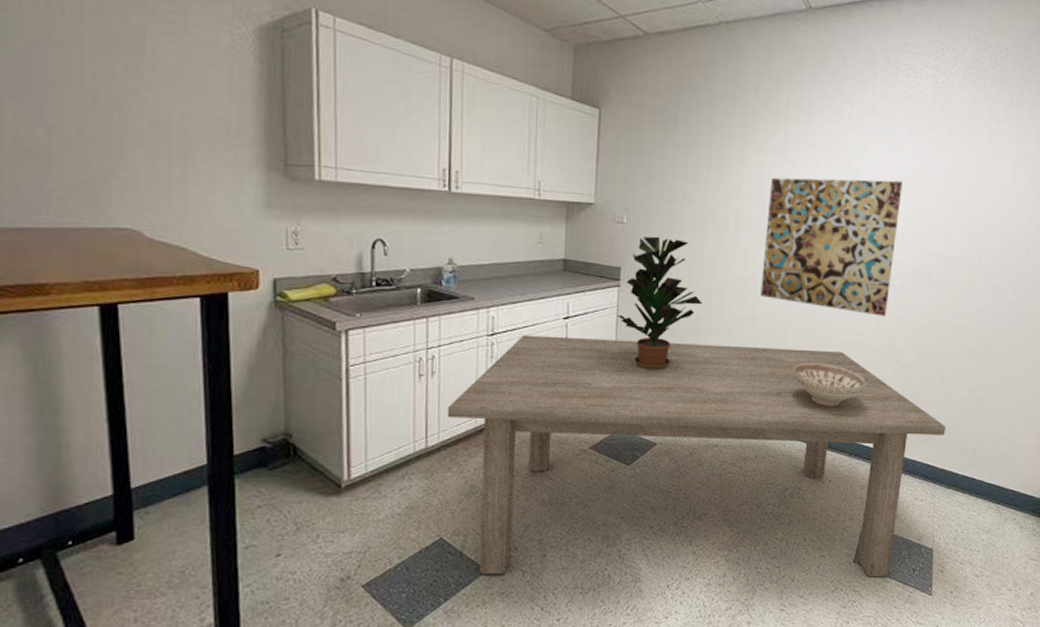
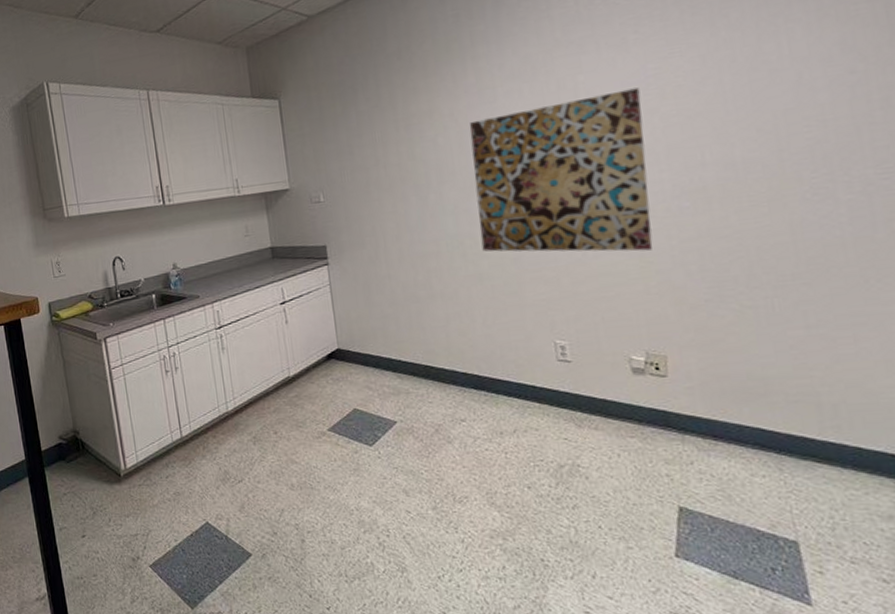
dining table: present [447,335,946,578] -> none [193,300,780,578]
potted plant: present [617,236,703,371] -> none [331,207,418,346]
decorative bowl: present [792,363,866,406] -> none [540,315,643,366]

